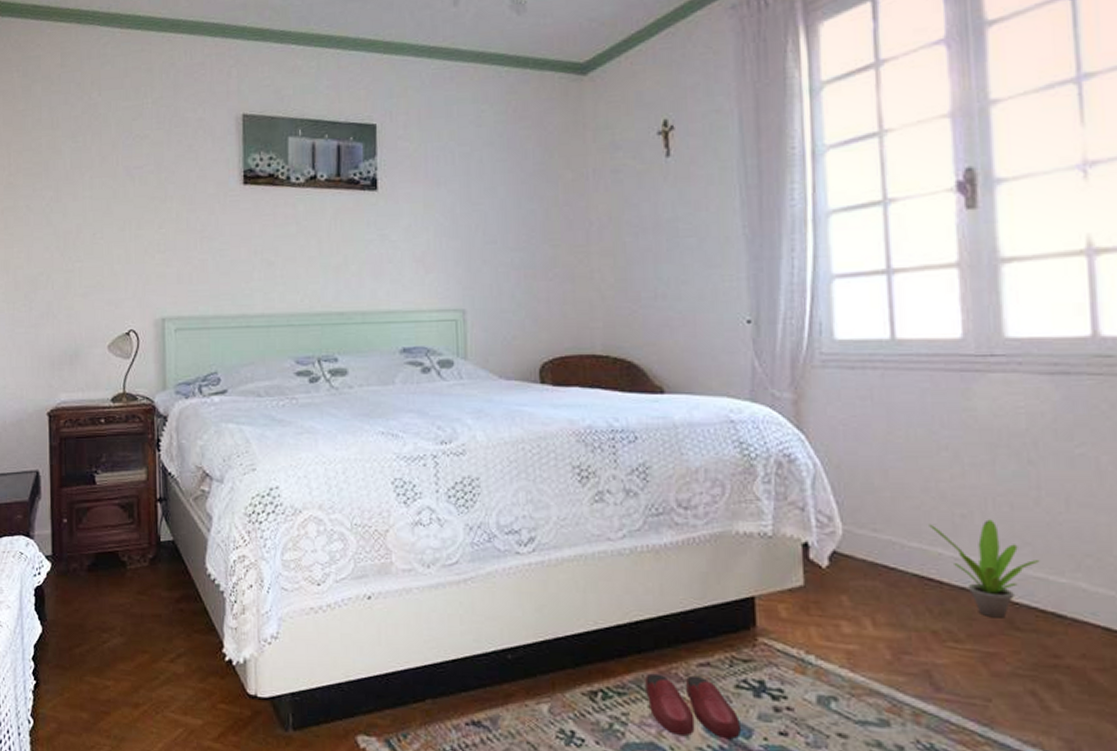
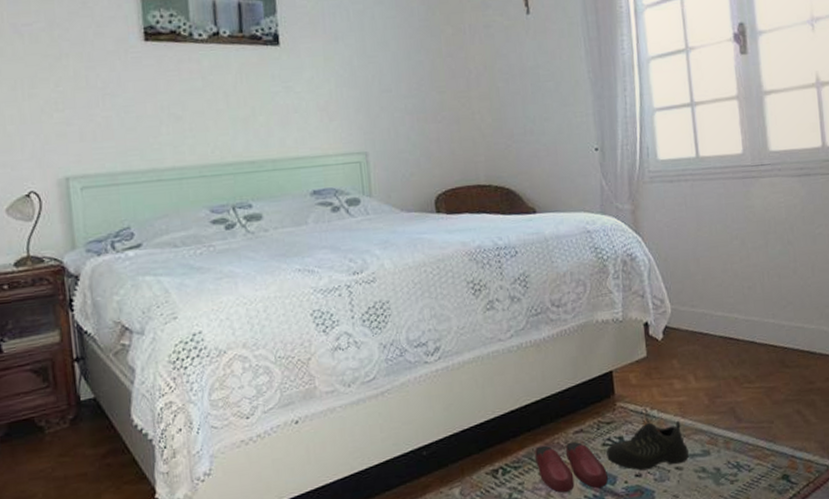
shoe: none [741,651,859,731] -> present [606,408,689,471]
potted plant: present [929,519,1040,618] -> none [728,288,799,361]

